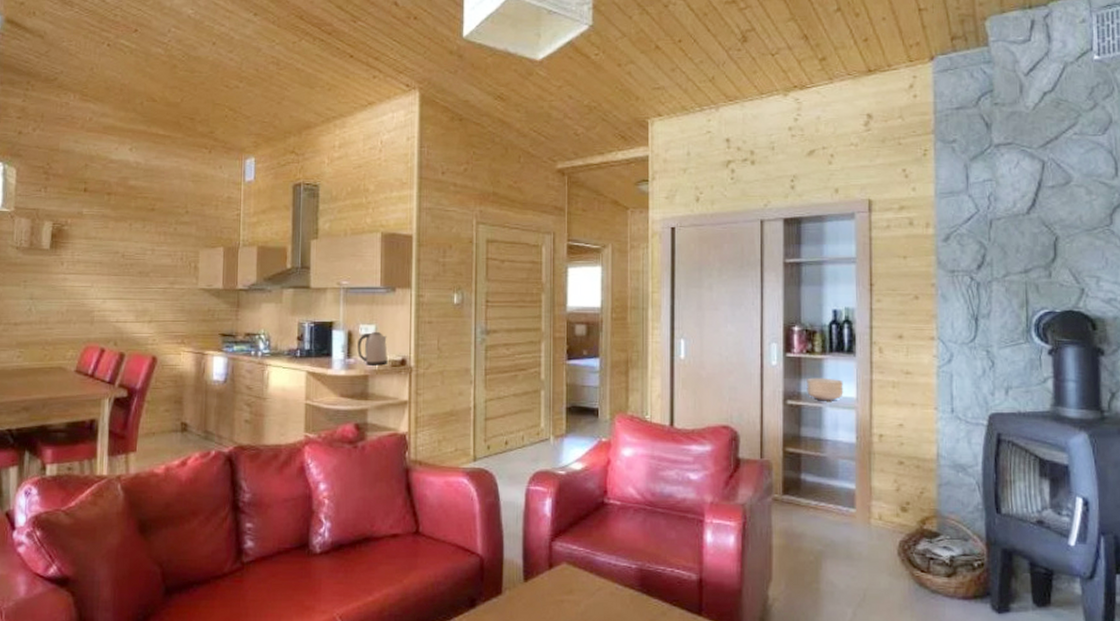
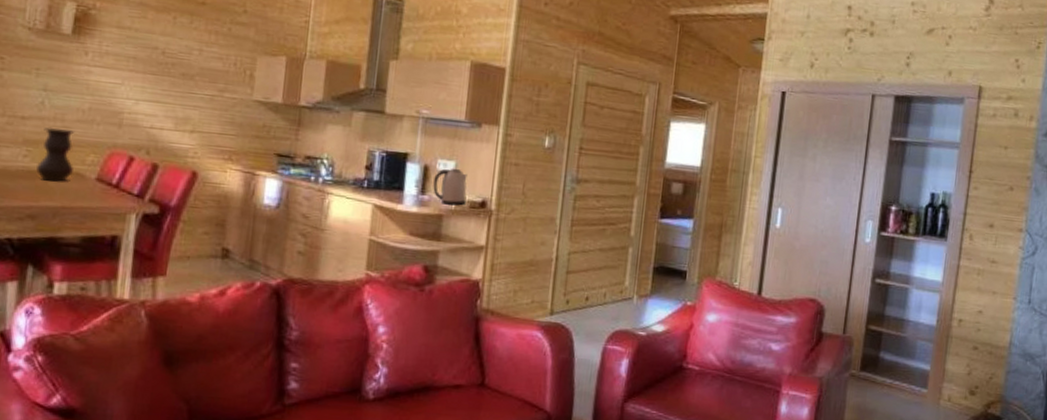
vase: none [28,330,58,376] -> present [36,127,75,182]
bowl: present [807,377,844,401] -> none [896,258,932,283]

